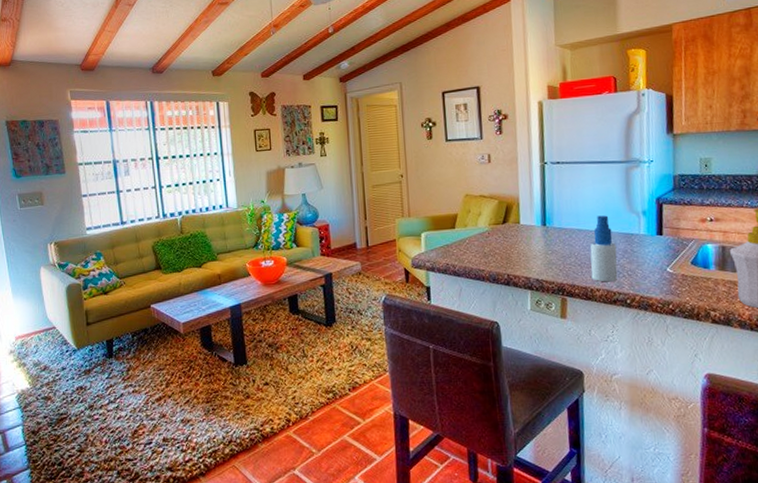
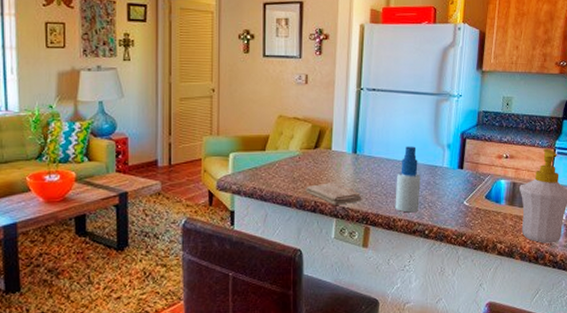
washcloth: none [497,255,556,278] -> present [305,182,362,205]

